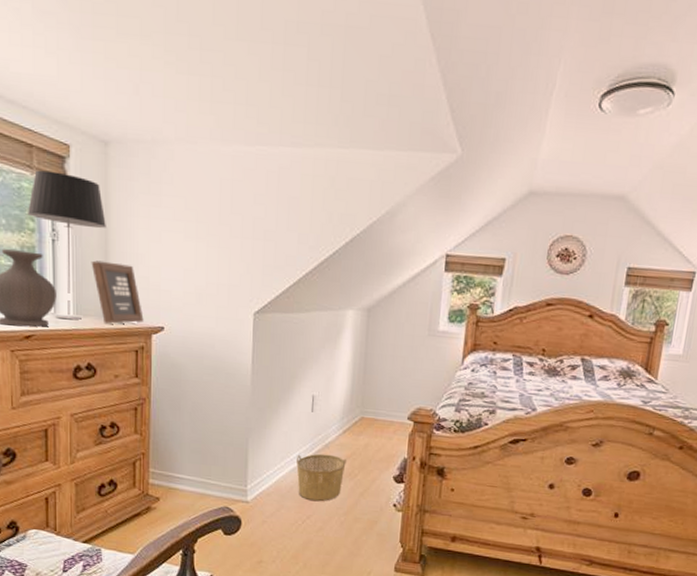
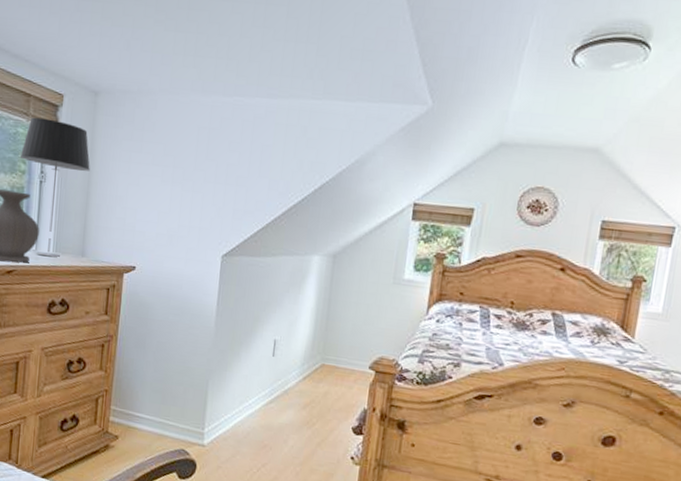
picture frame: present [91,260,144,325] -> none [73,201,118,262]
basket: present [296,453,346,502] -> none [254,399,305,450]

